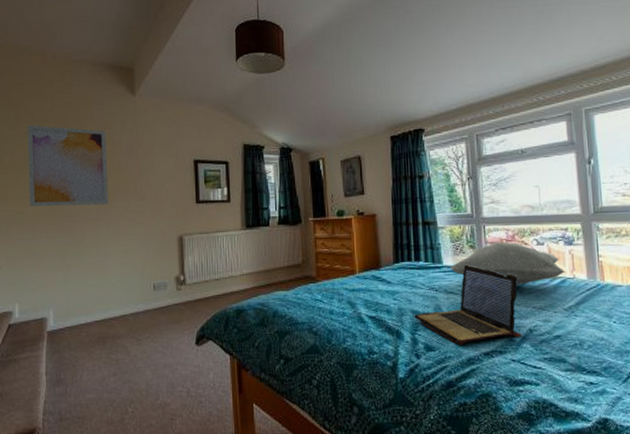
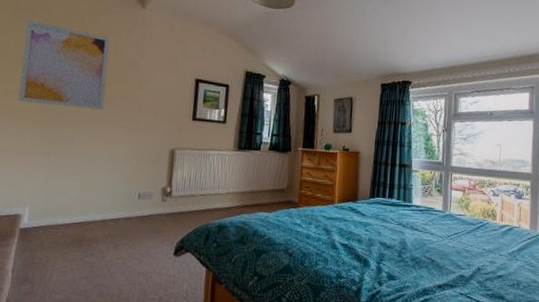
laptop: present [413,264,523,345] -> none [380,205,473,277]
cushion: present [450,241,565,285] -> none [418,189,513,229]

